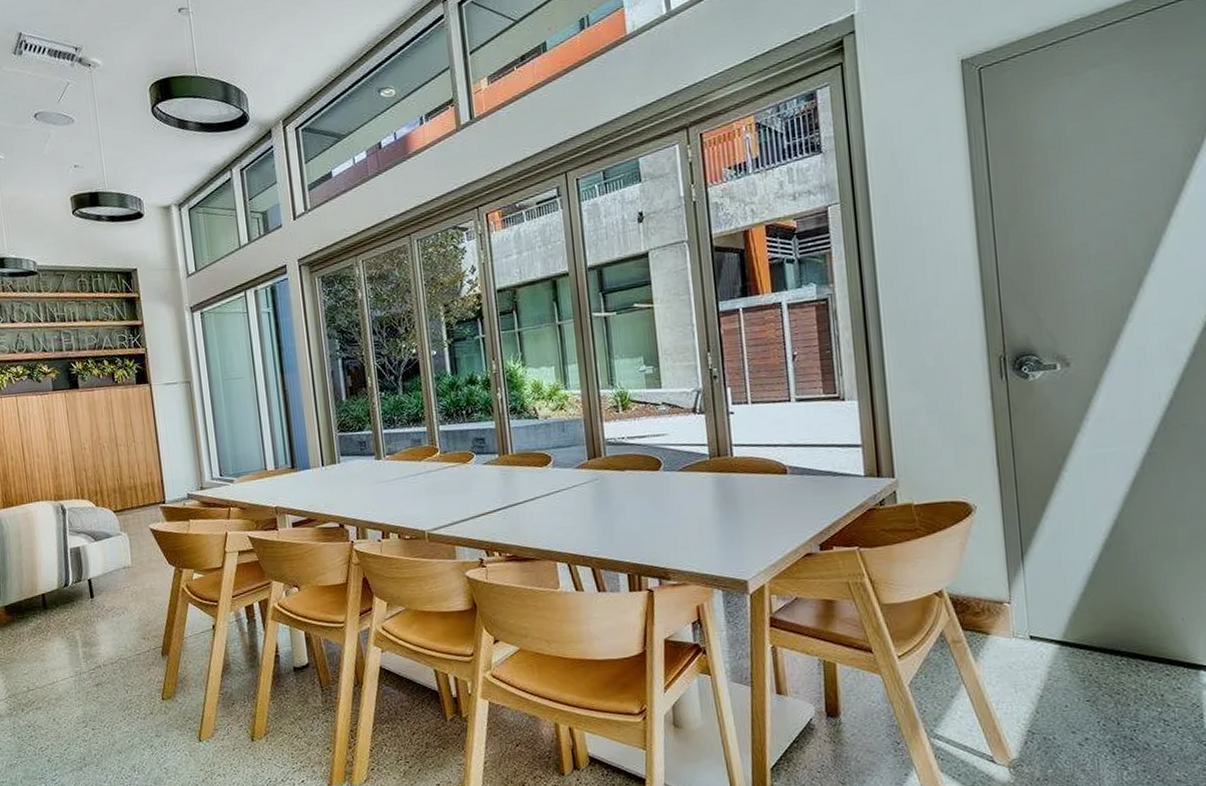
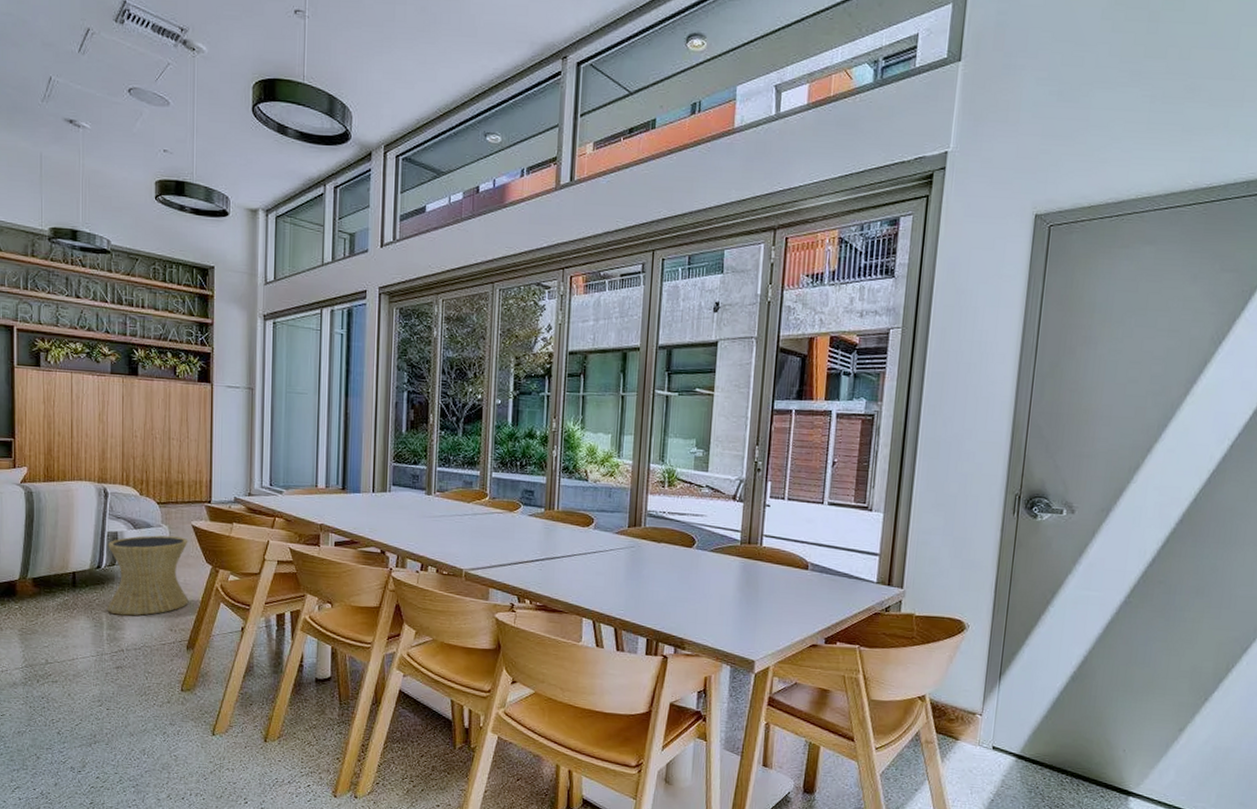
side table: none [71,542,158,631] -> present [107,535,189,616]

